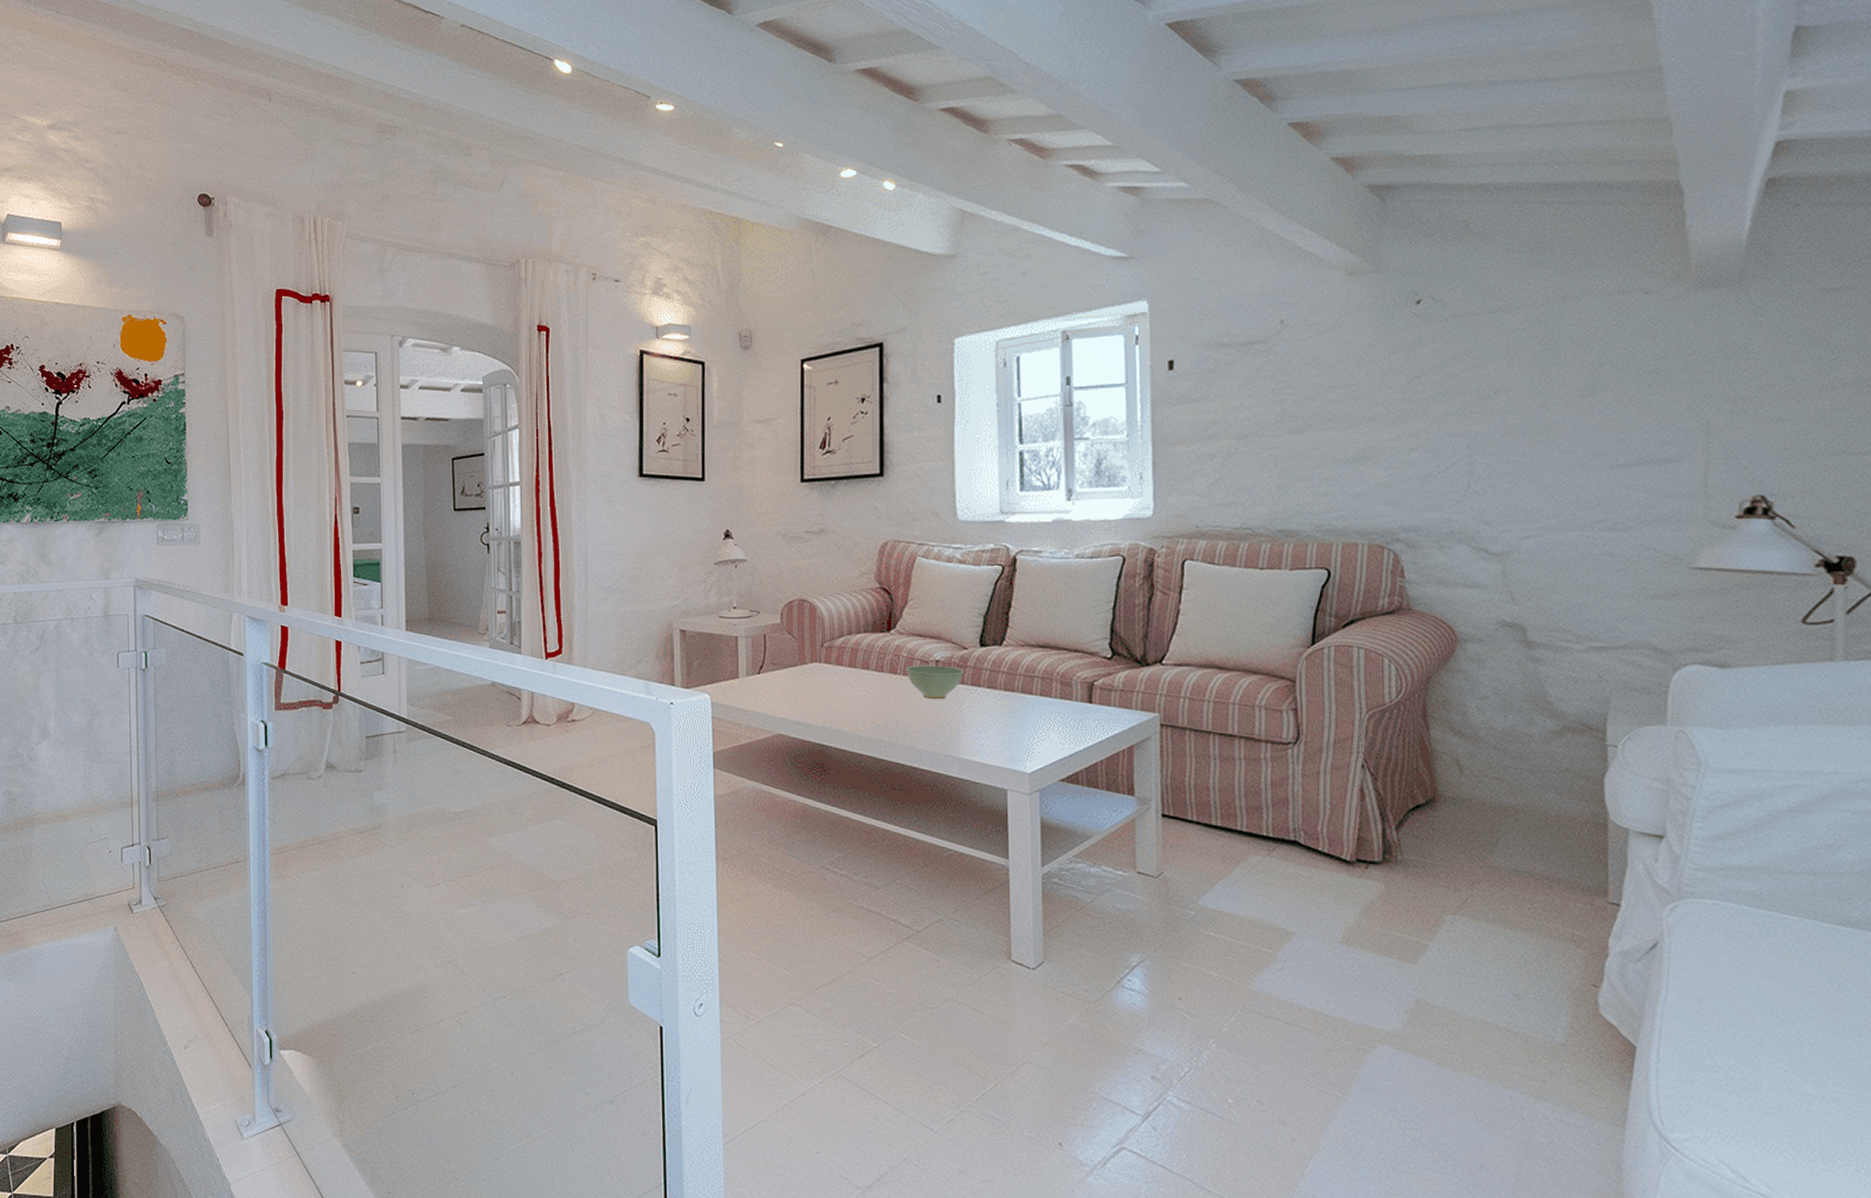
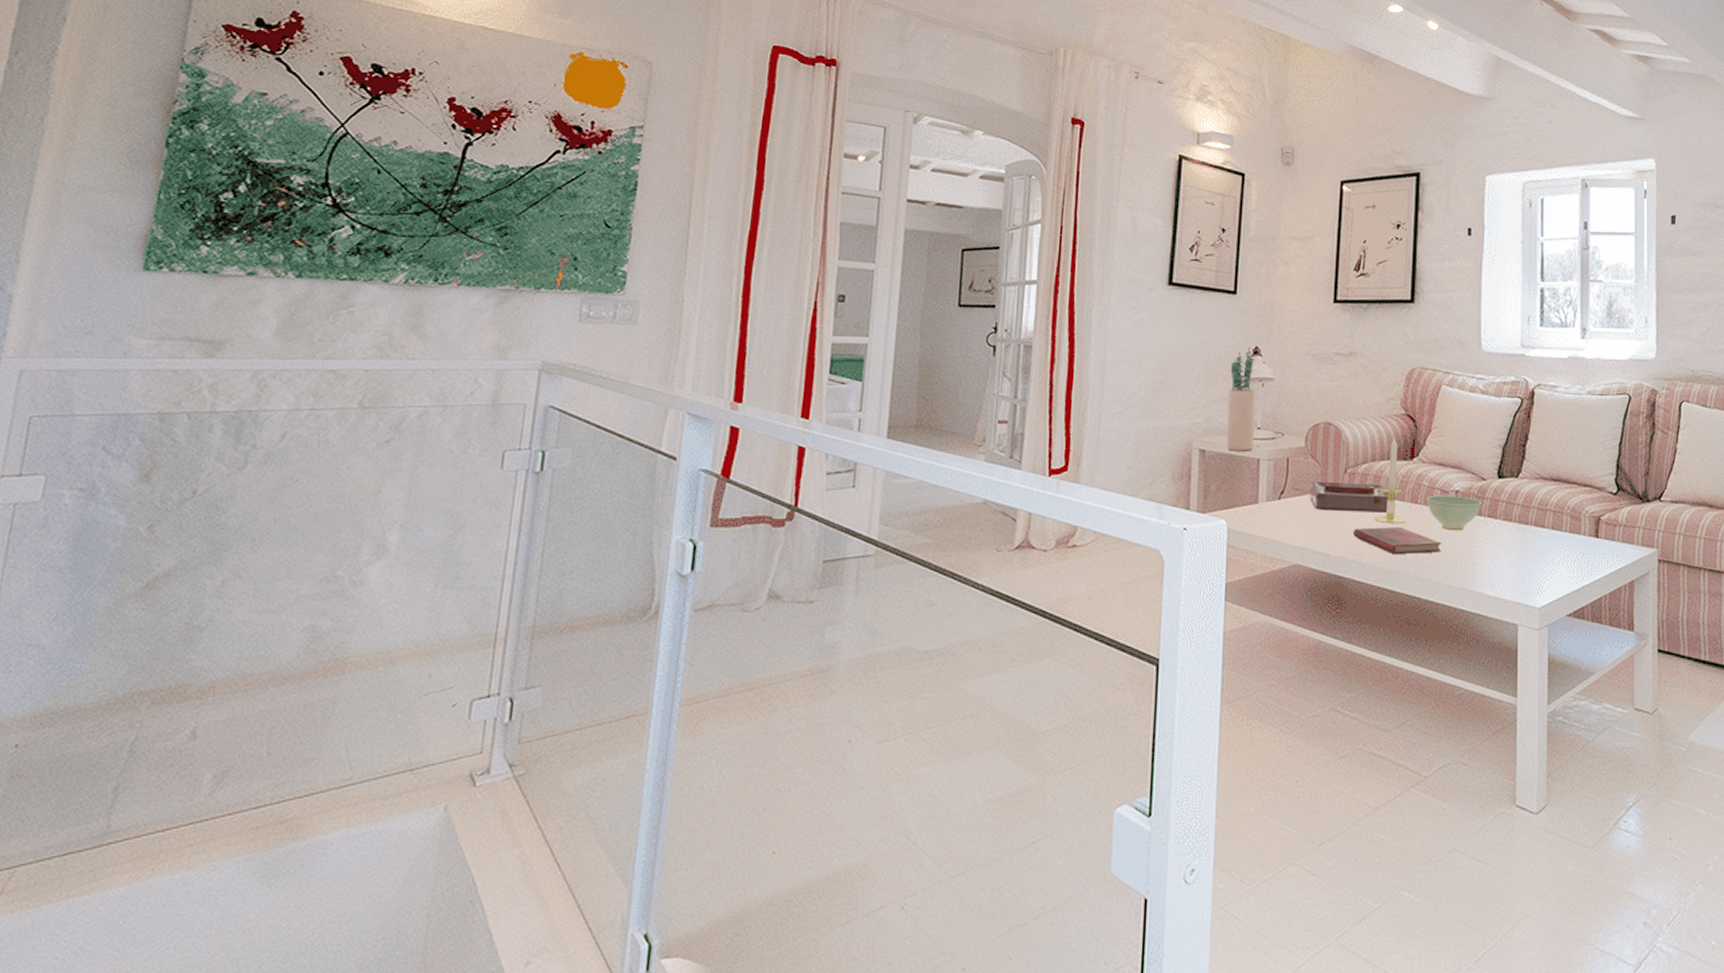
vase: none [703,530,731,630] -> present [1226,346,1255,451]
decorative tray: none [788,655,867,684] -> present [1310,481,1388,513]
diary: none [832,697,923,724] -> present [1352,527,1441,555]
candle: none [853,609,886,695] -> present [1374,436,1406,524]

